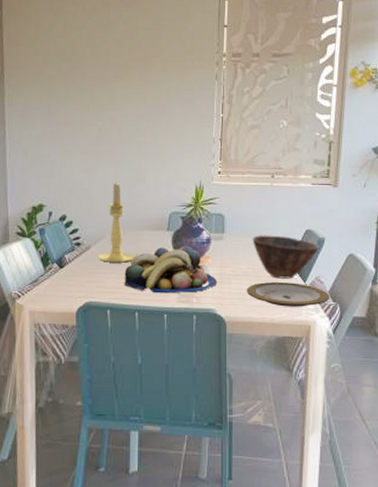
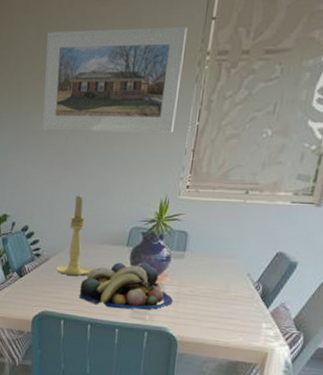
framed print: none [73,31,204,124] -> present [42,26,188,133]
plate: present [246,282,330,307] -> none [202,304,294,333]
bowl: present [252,235,320,279] -> none [215,255,290,303]

